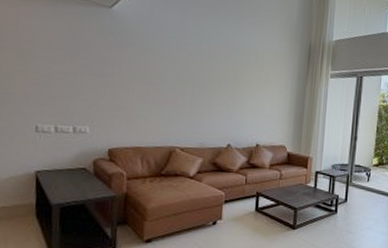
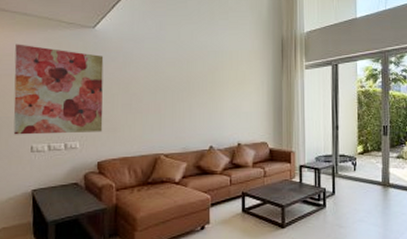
wall art: none [16,14,120,119] -> present [13,44,104,135]

